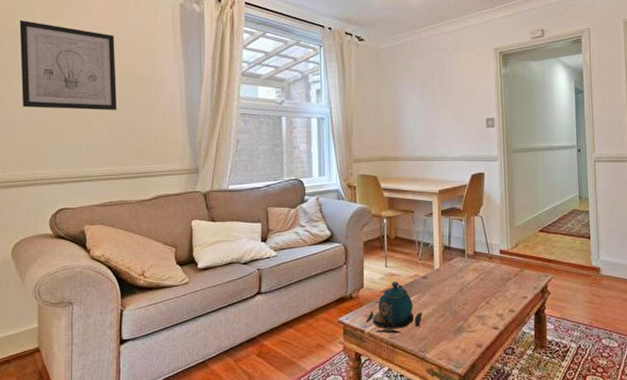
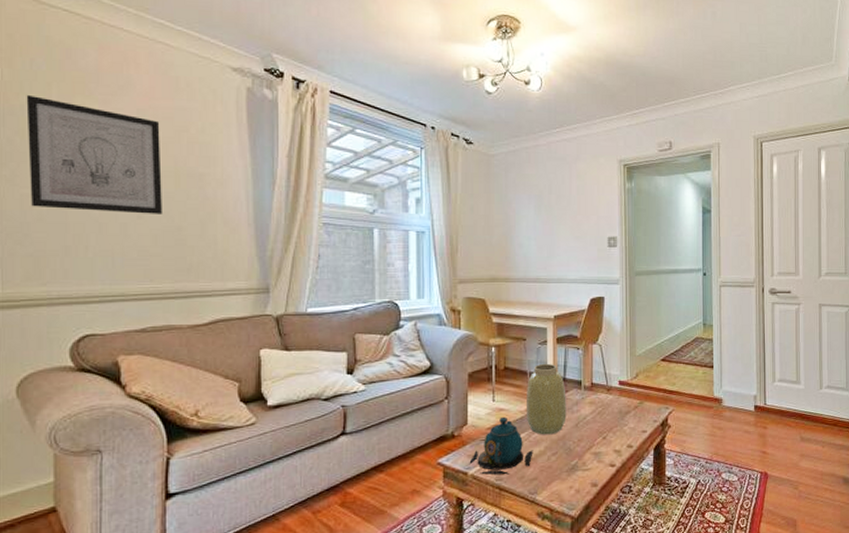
vase: none [415,233,452,299] -> present [527,363,566,435]

